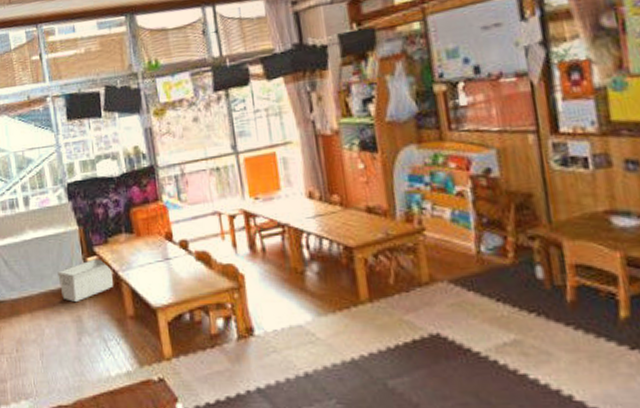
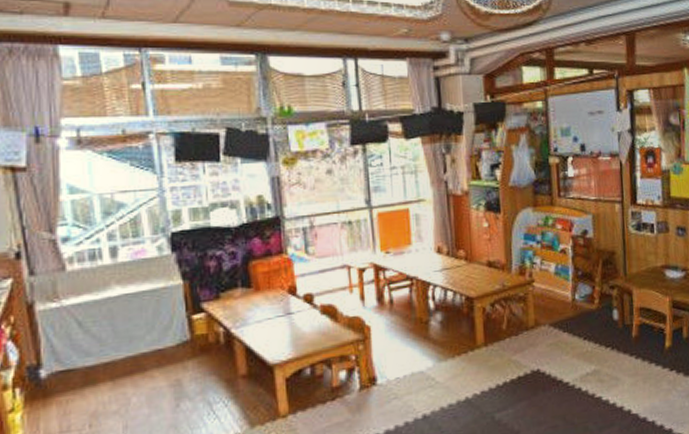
storage bin: present [57,258,113,303] -> none [152,315,224,366]

